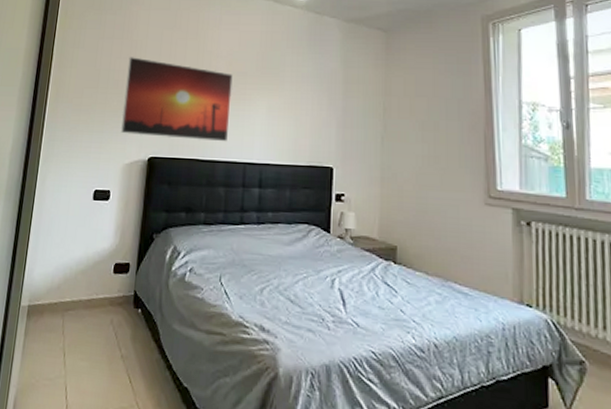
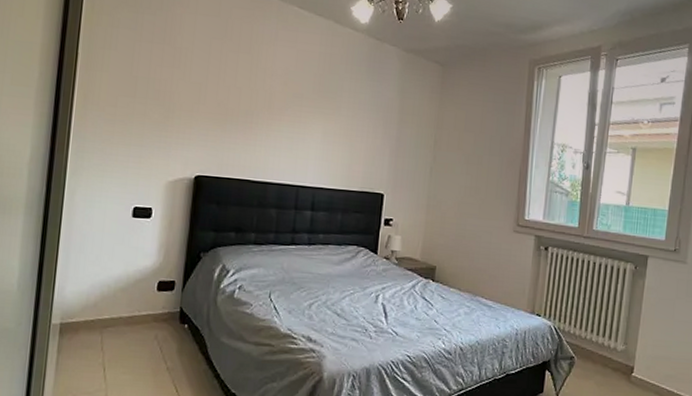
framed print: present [120,57,233,142] -> none [162,65,288,164]

